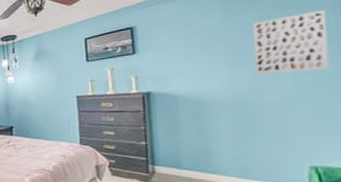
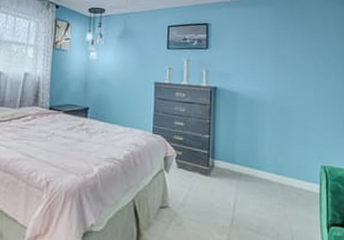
wall art: present [251,9,330,75] -> none [291,37,336,86]

